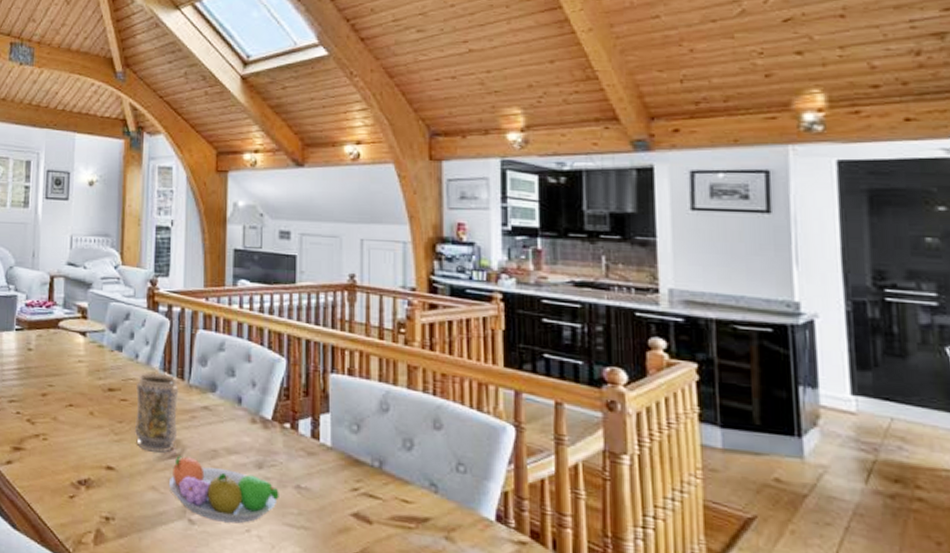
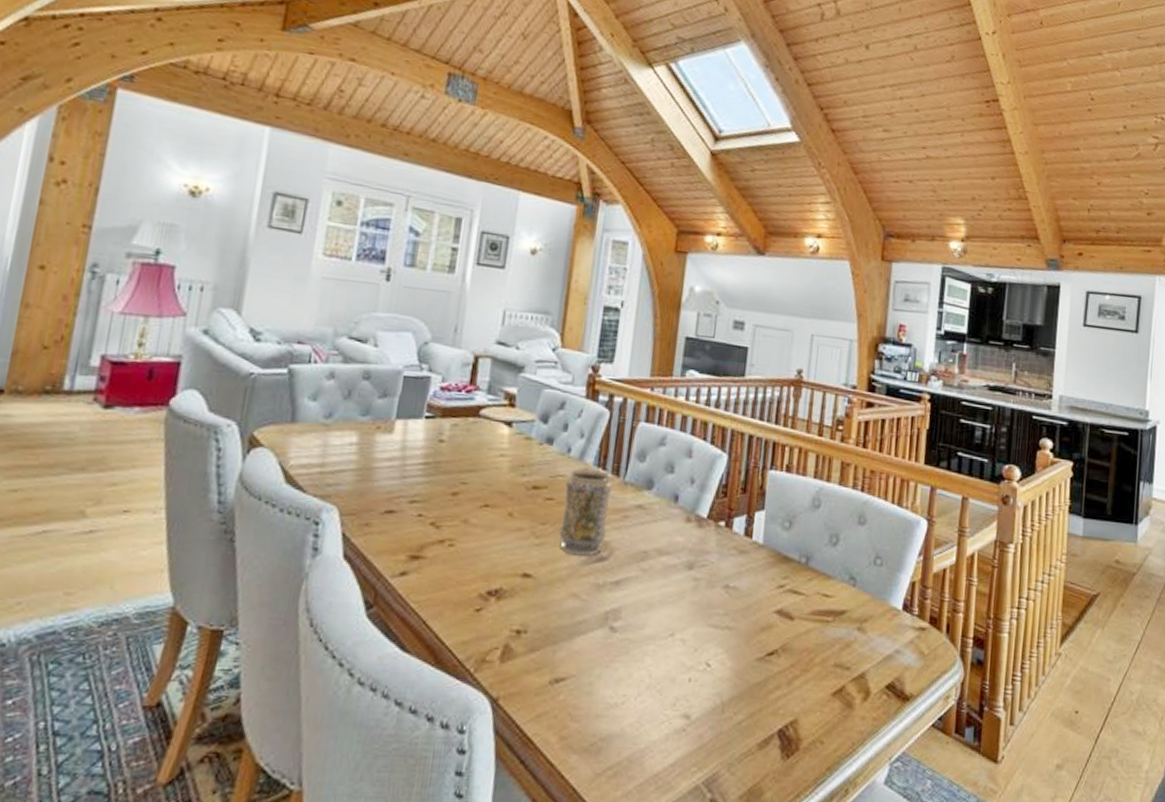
fruit bowl: present [169,456,279,524] -> none [592,559,707,628]

